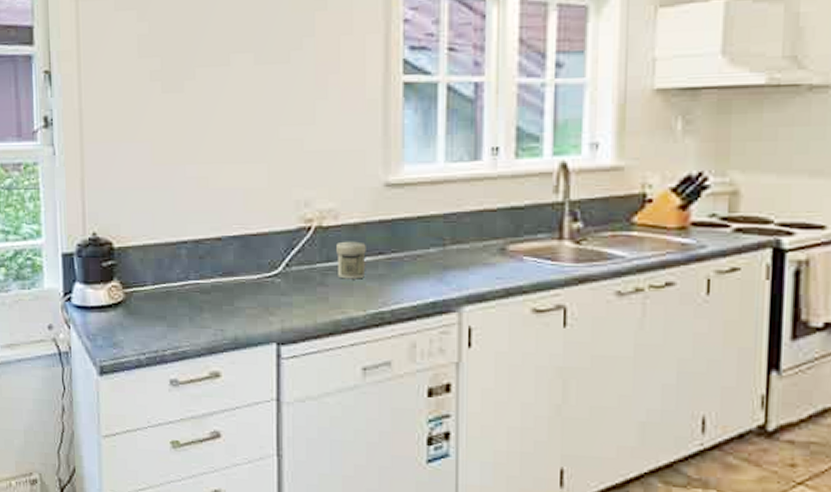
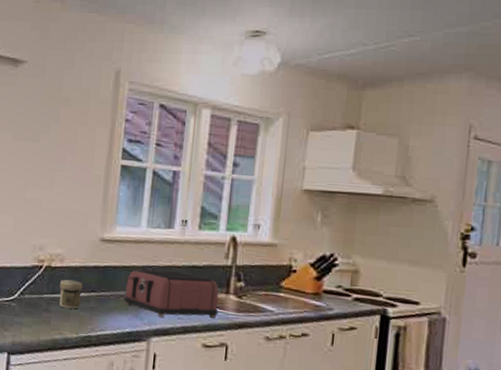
toaster: none [422,216,551,278] -> present [123,269,219,318]

